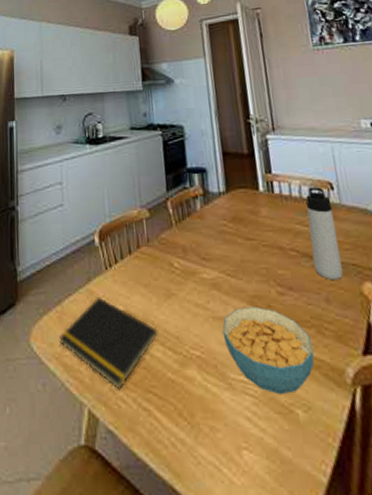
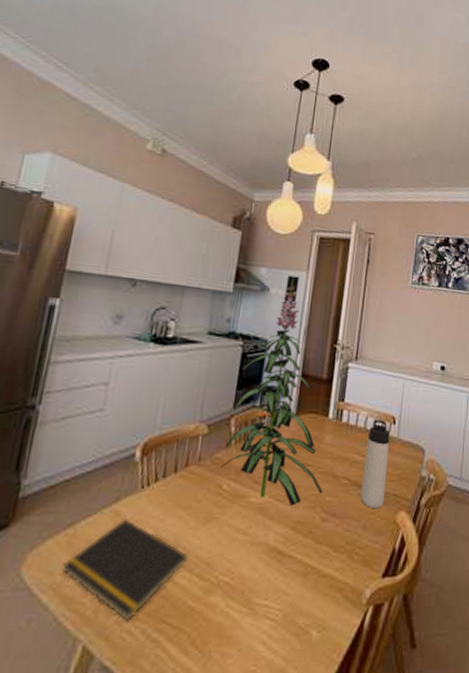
plant: none [165,64,273,280] -> present [221,275,323,506]
cereal bowl: present [222,307,315,395] -> none [257,533,341,618]

